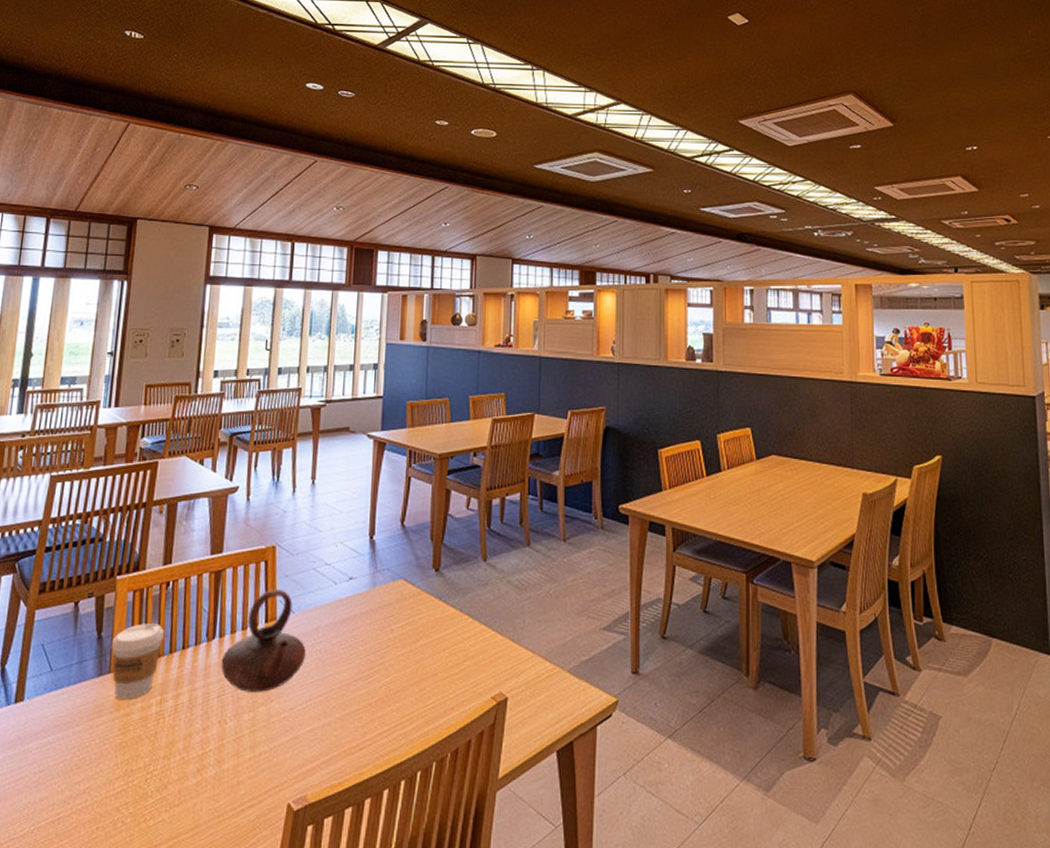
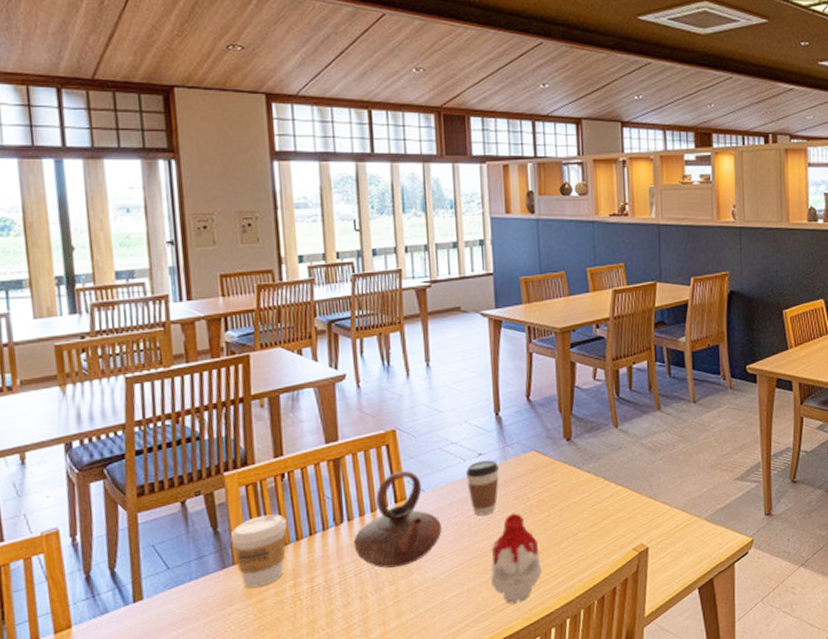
coffee cup: none [334,585,368,644] -> present [465,460,500,516]
candle: none [346,644,398,747] -> present [490,513,542,604]

